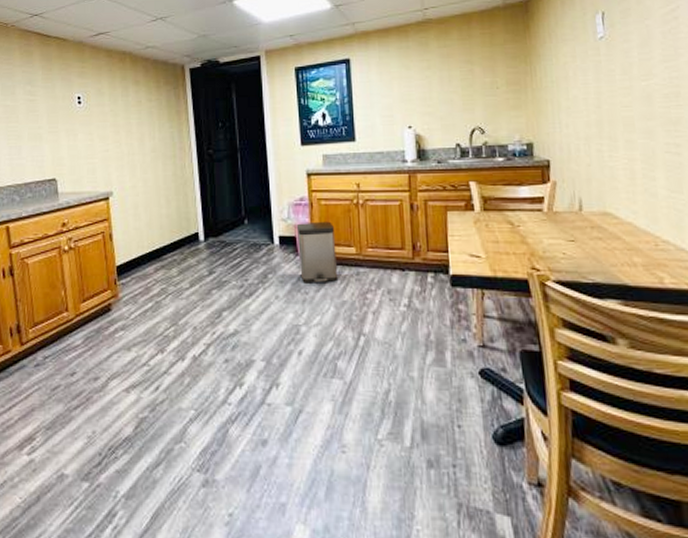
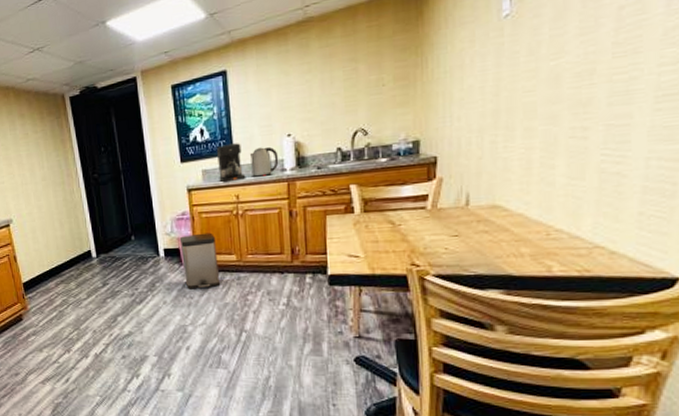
coffee maker: none [337,130,367,170] -> present [216,143,246,183]
kettle: none [372,136,400,168] -> present [250,146,279,178]

